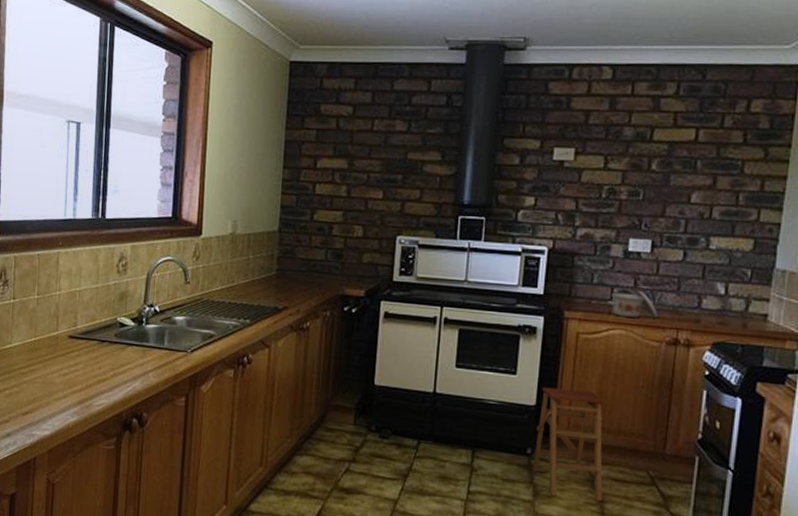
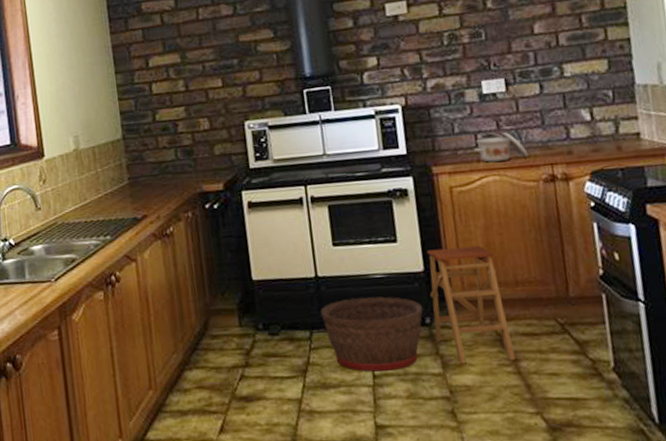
basket: none [431,418,527,490] -> present [320,296,423,372]

